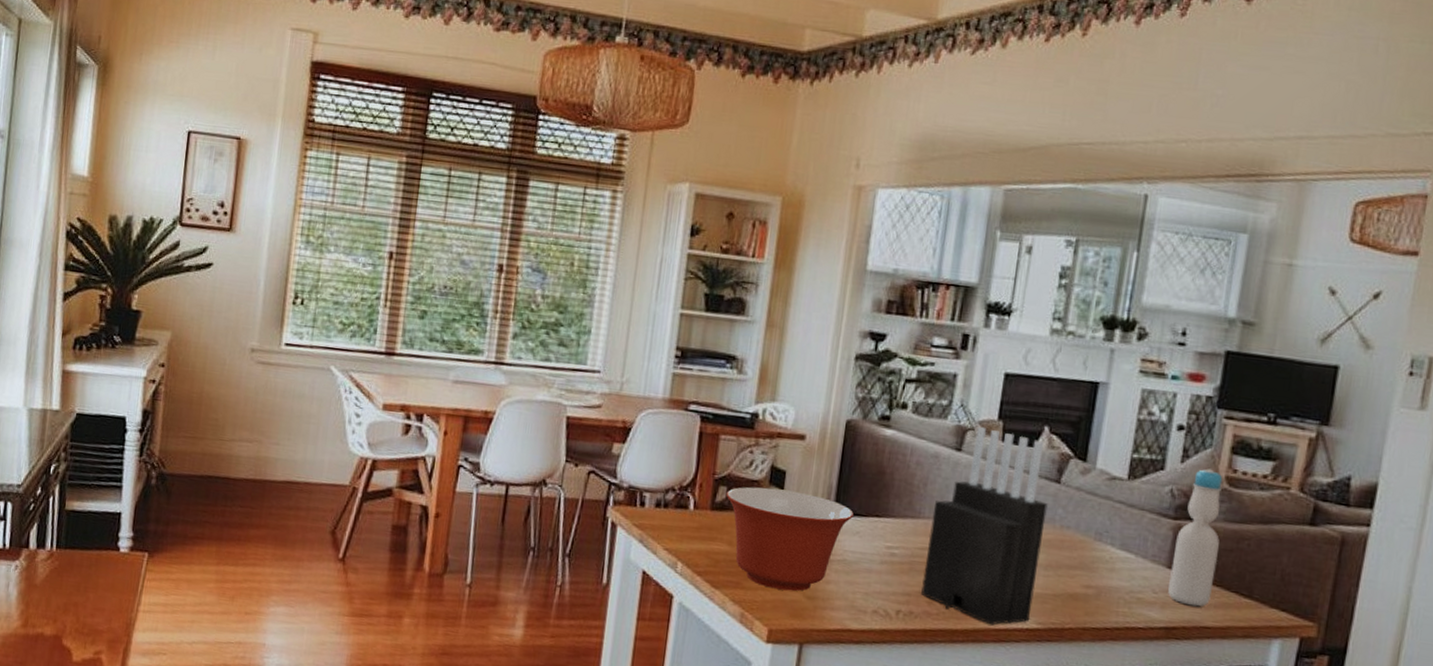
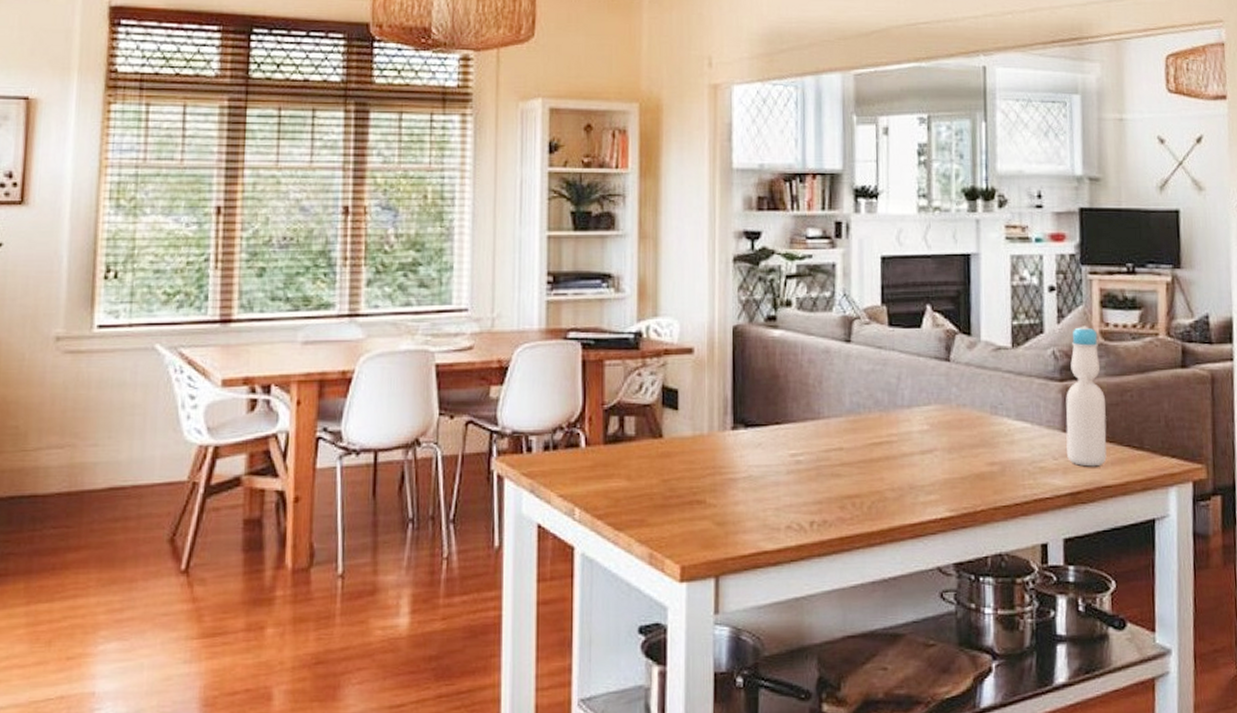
mixing bowl: present [726,487,854,592] -> none [618,410,753,520]
knife block: present [921,426,1048,625] -> none [831,314,943,521]

